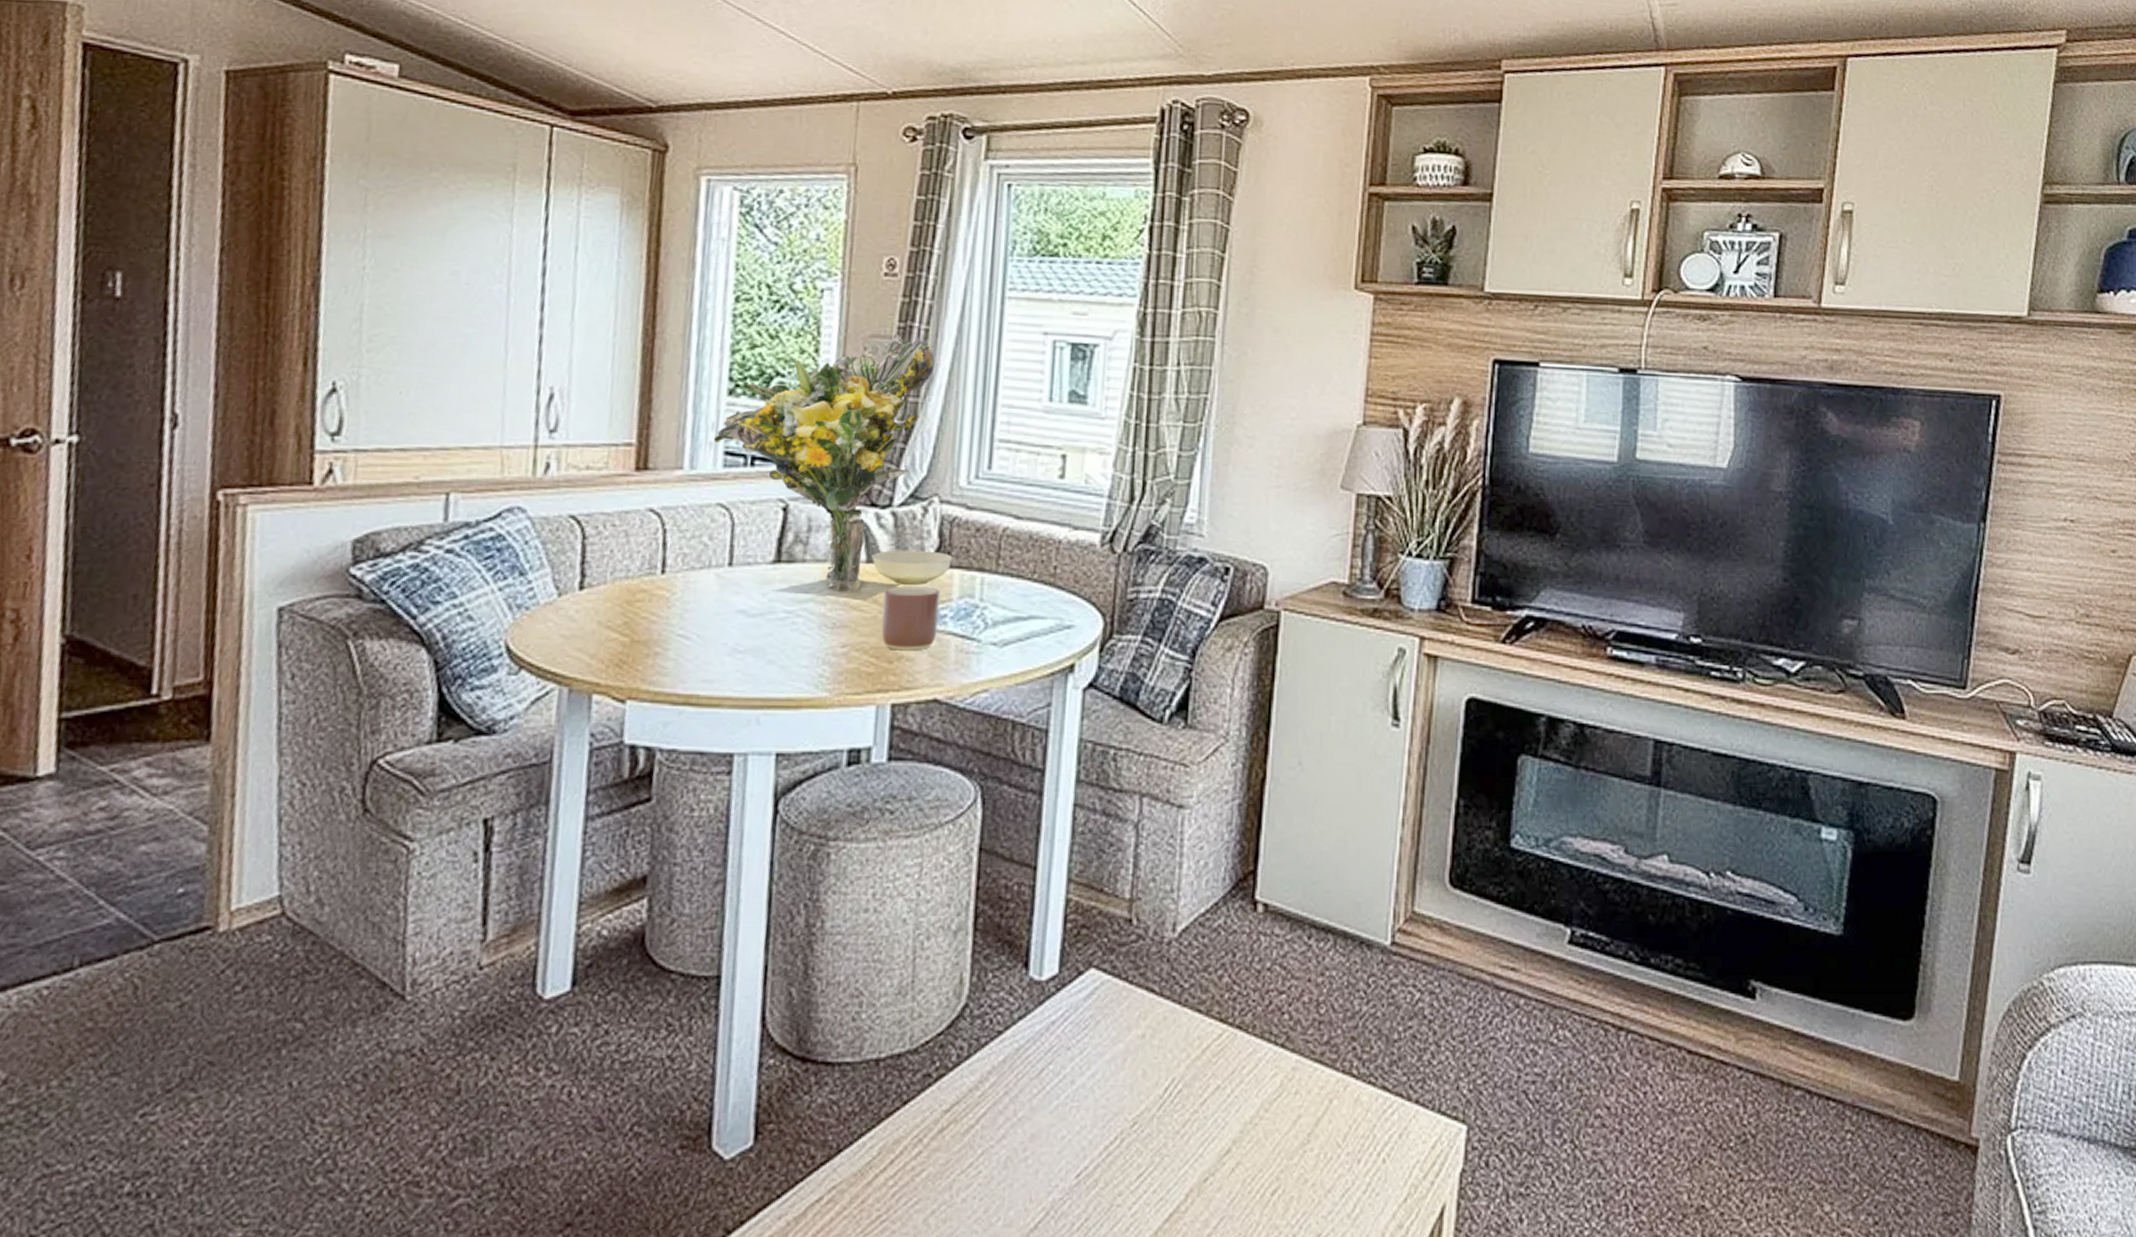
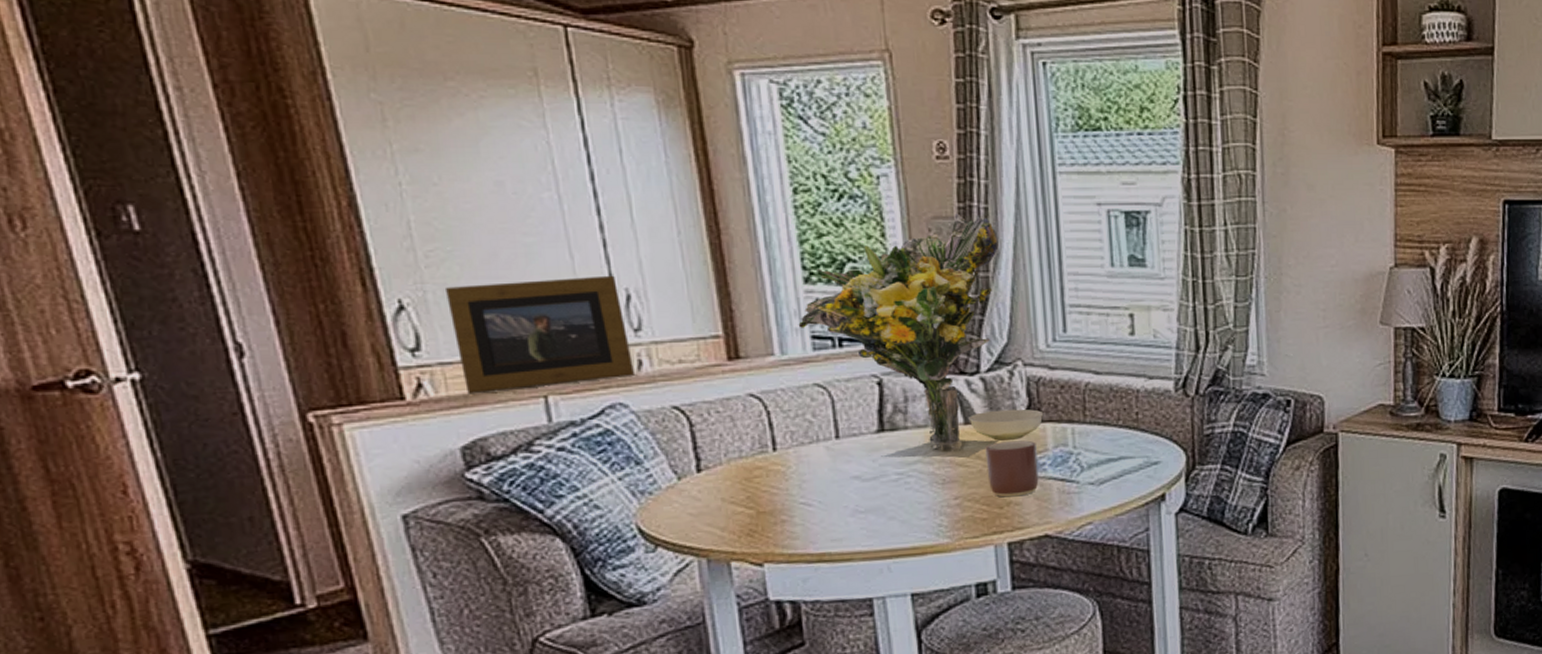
picture frame: none [373,372,544,485] -> present [444,275,636,395]

